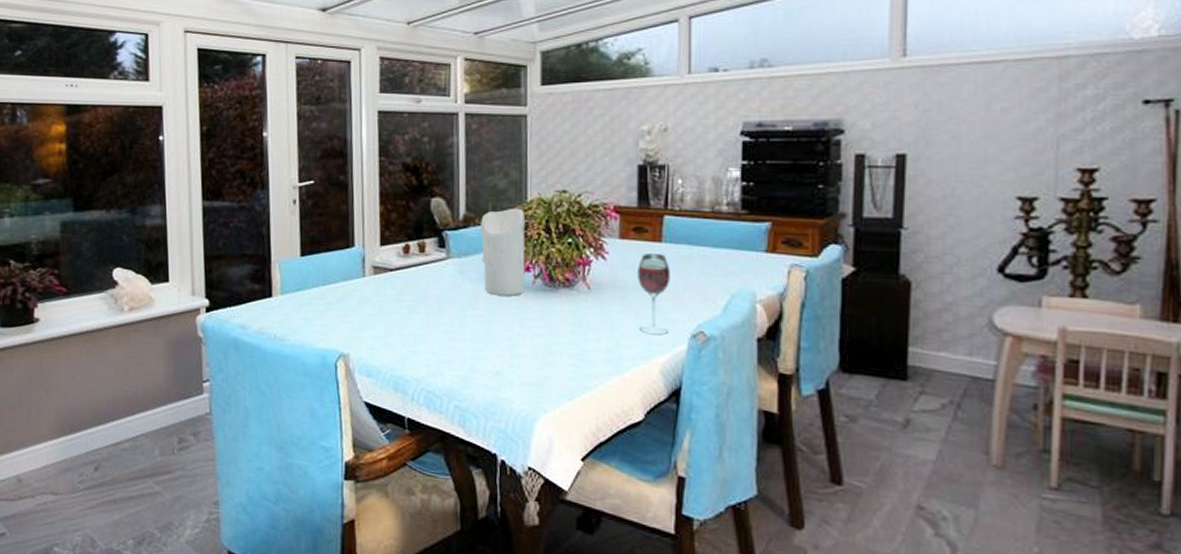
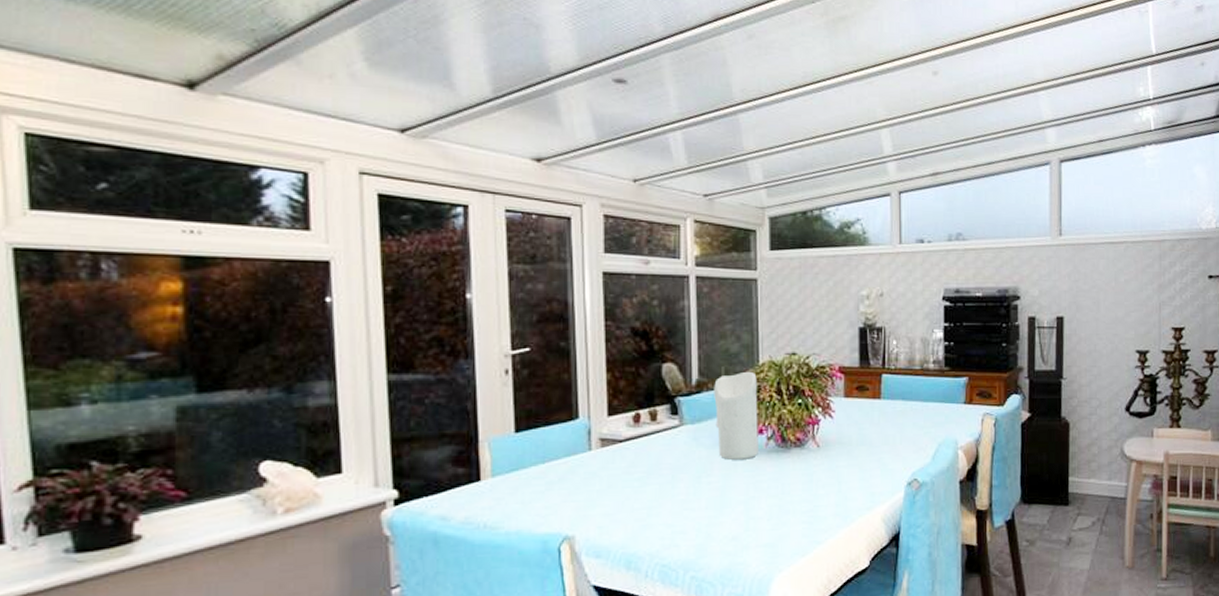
wineglass: present [637,254,670,335] -> none [861,410,888,486]

